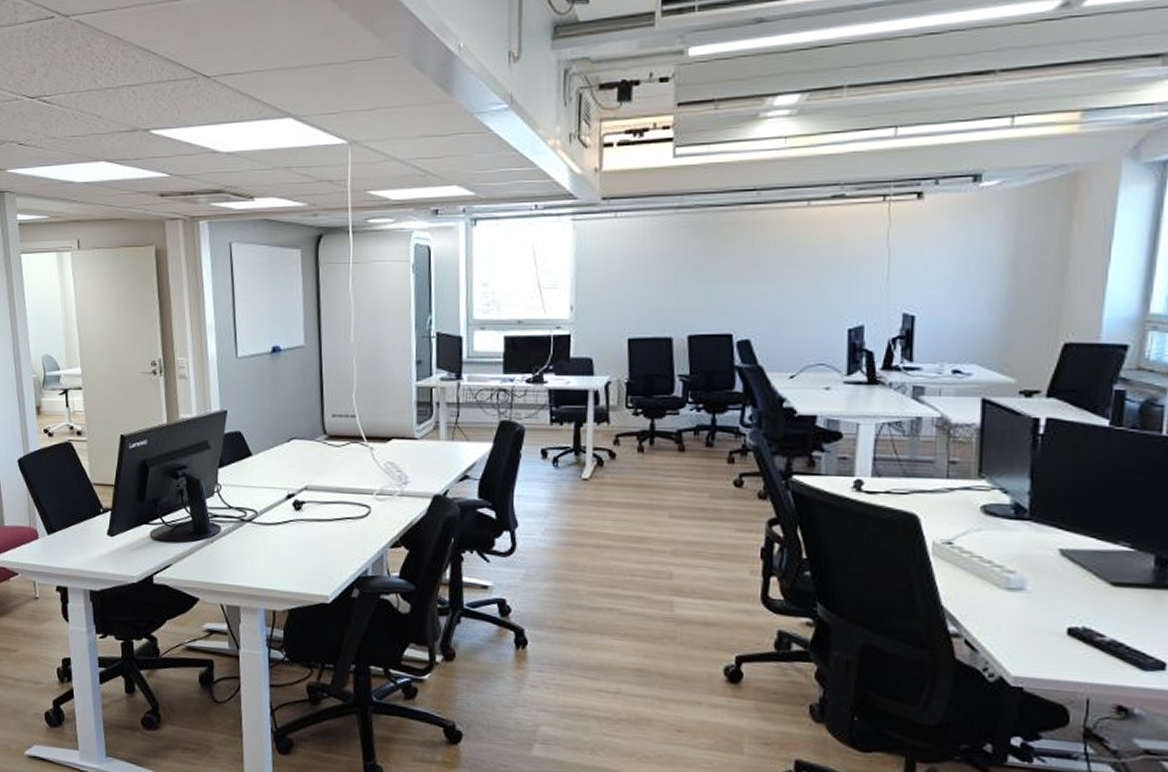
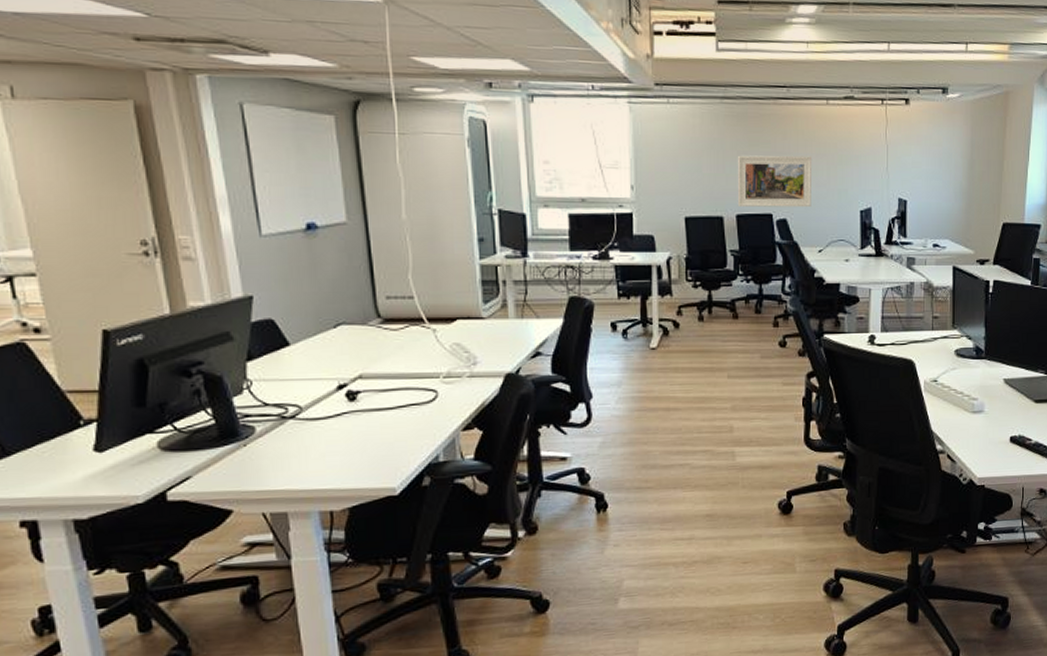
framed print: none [690,267,787,327] -> present [737,155,813,208]

